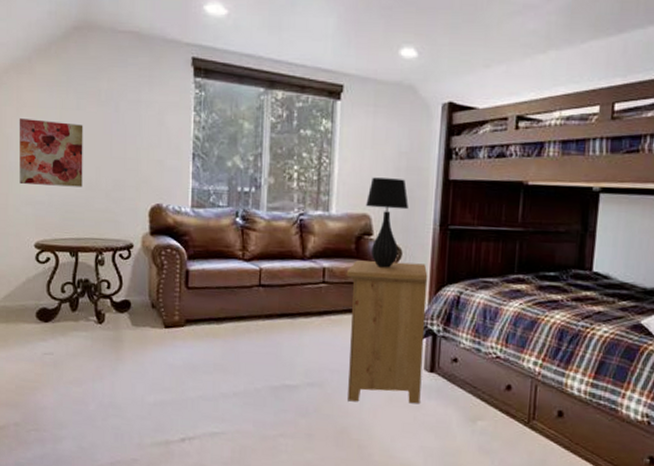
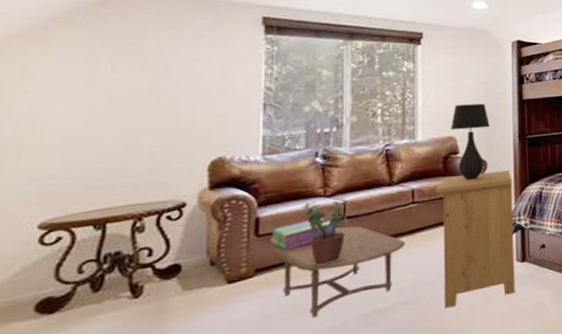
wall art: present [19,118,83,188] -> none [19,88,121,159]
stack of books: none [197,281,254,308] -> present [270,218,338,250]
coffee table: none [198,294,314,379] -> present [272,226,405,319]
potted plant: none [224,262,263,329] -> present [302,200,348,266]

